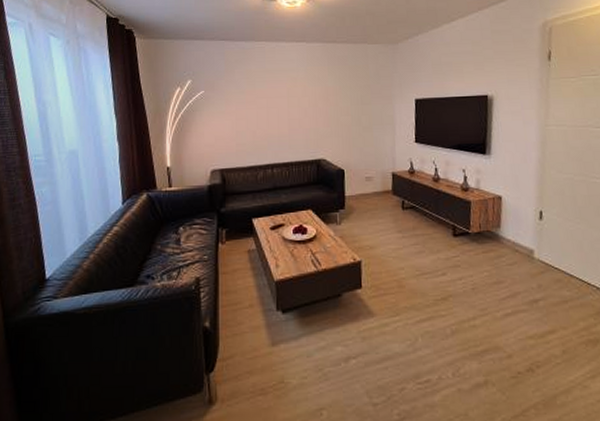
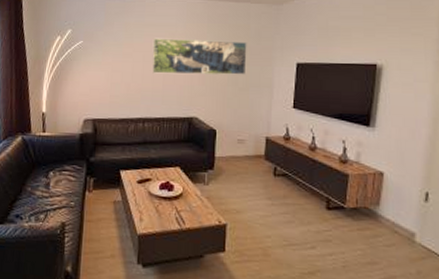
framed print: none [275,81,369,119] -> present [152,38,247,75]

